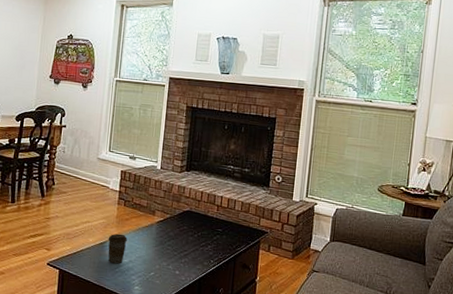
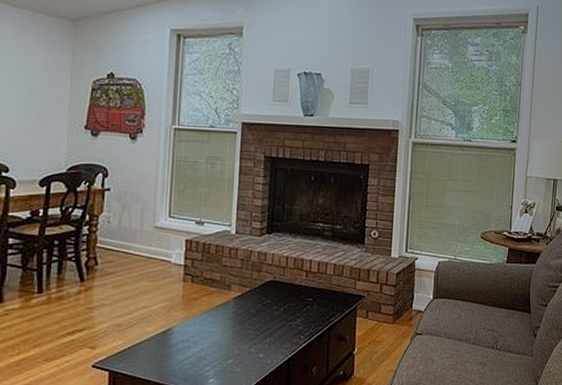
coffee cup: present [108,233,127,264] -> none [172,317,197,355]

